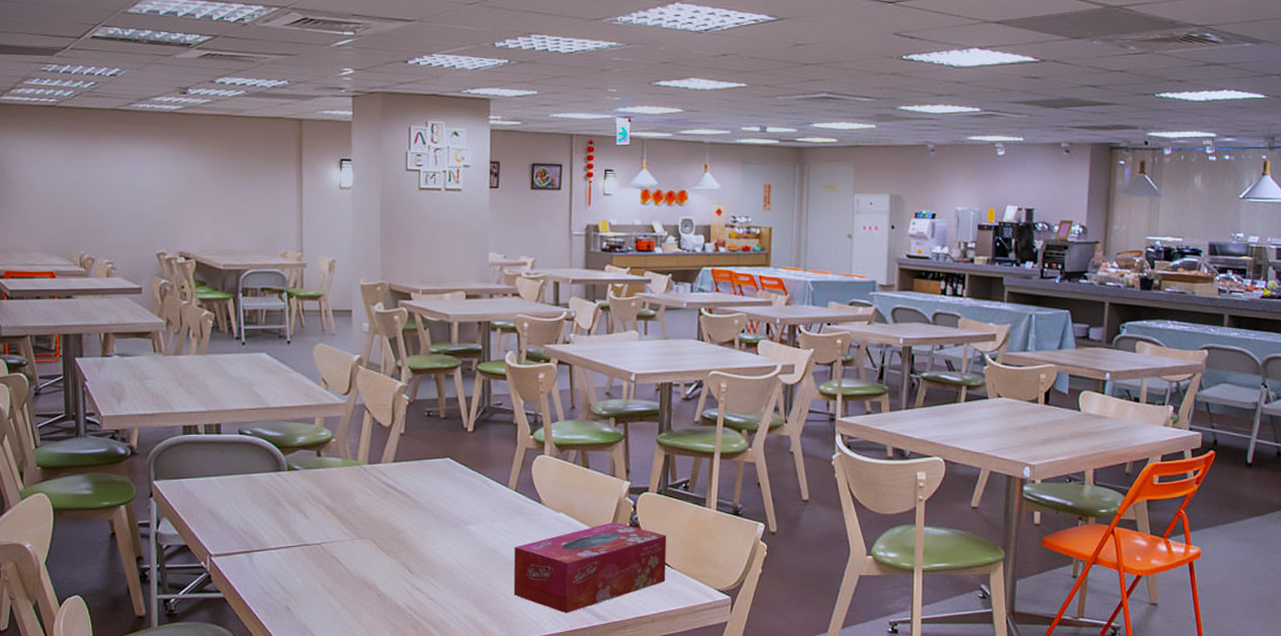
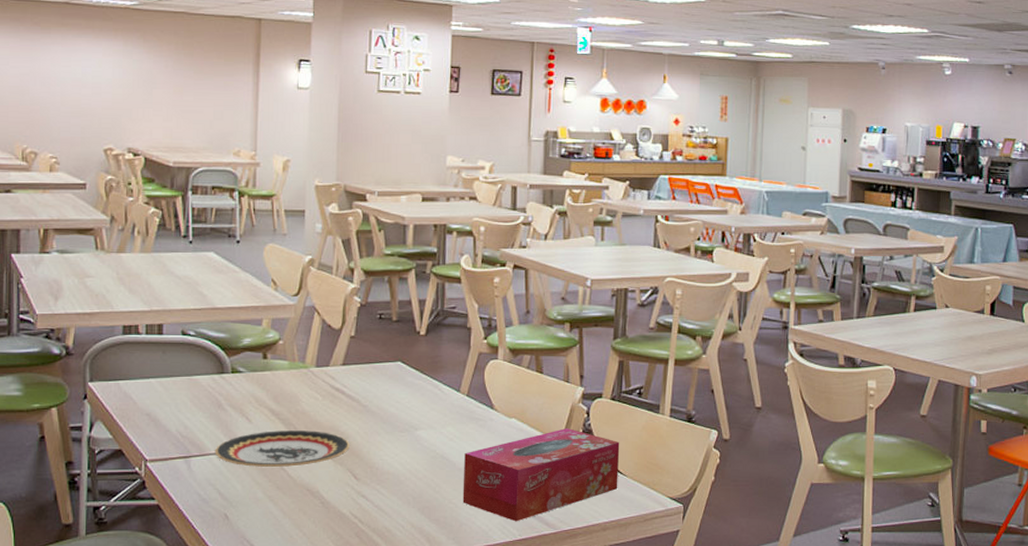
plate: none [274,526,404,562] -> present [214,430,351,468]

